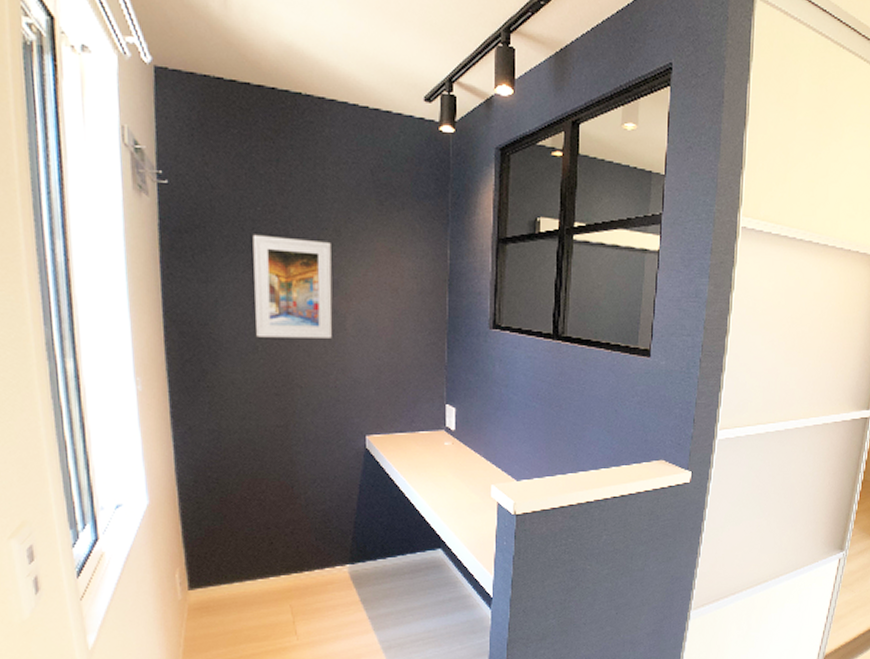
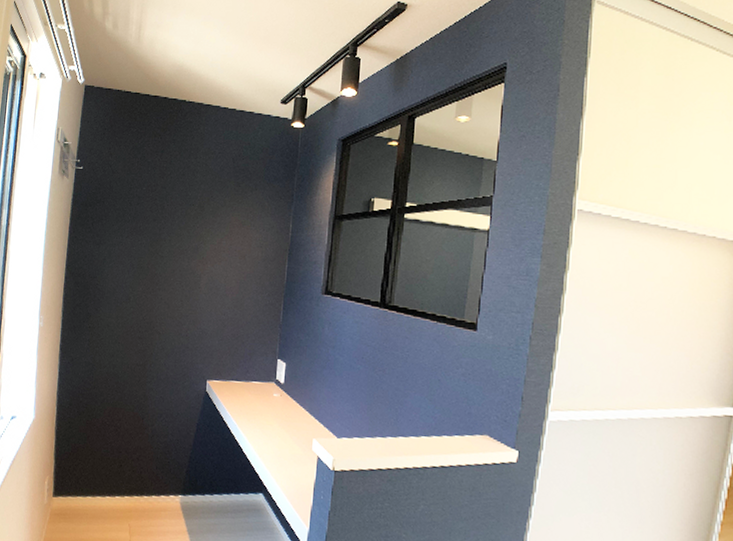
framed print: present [252,234,333,338] -> none [130,208,195,294]

